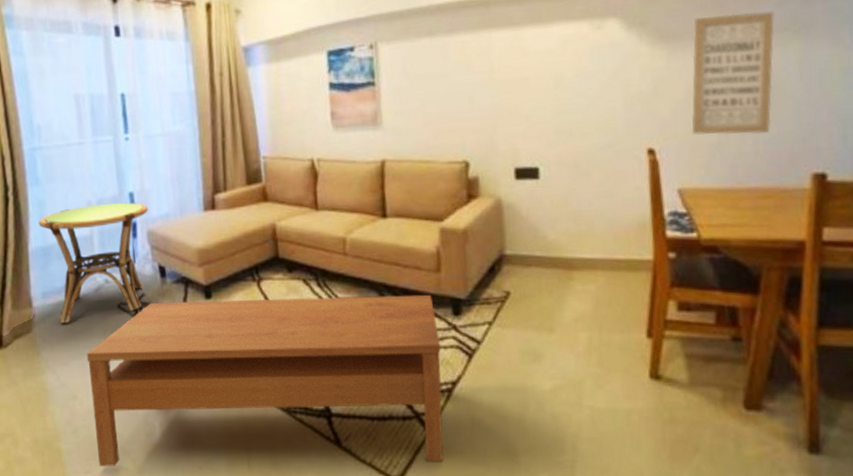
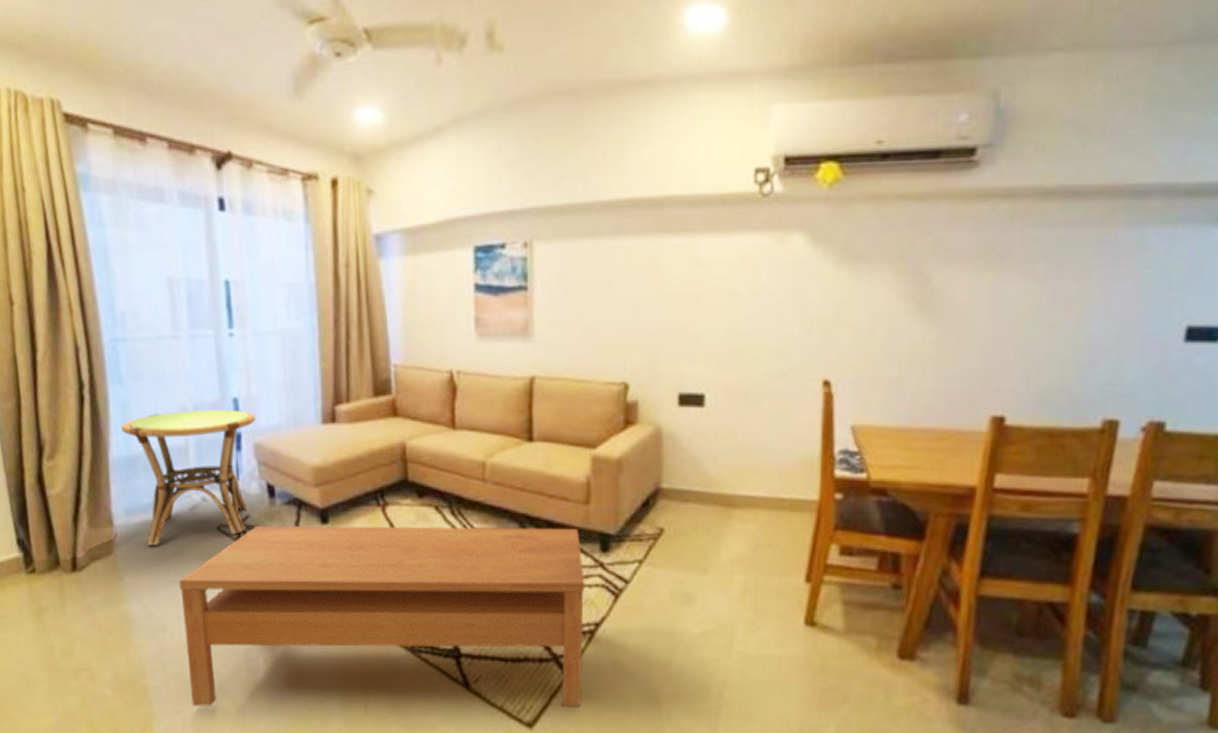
wall art: present [691,11,774,136] -> none [871,236,970,370]

